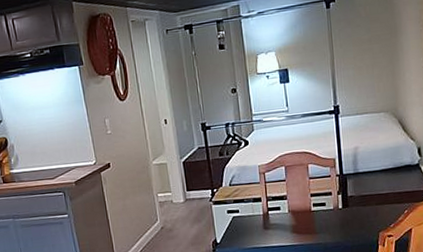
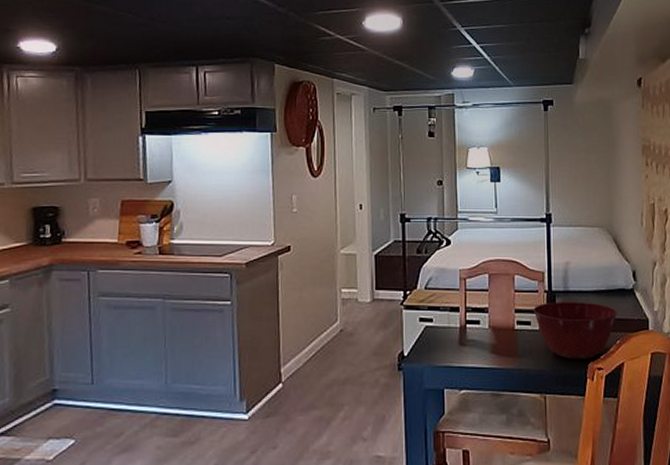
mixing bowl: none [327,180,405,231] -> present [533,302,618,359]

